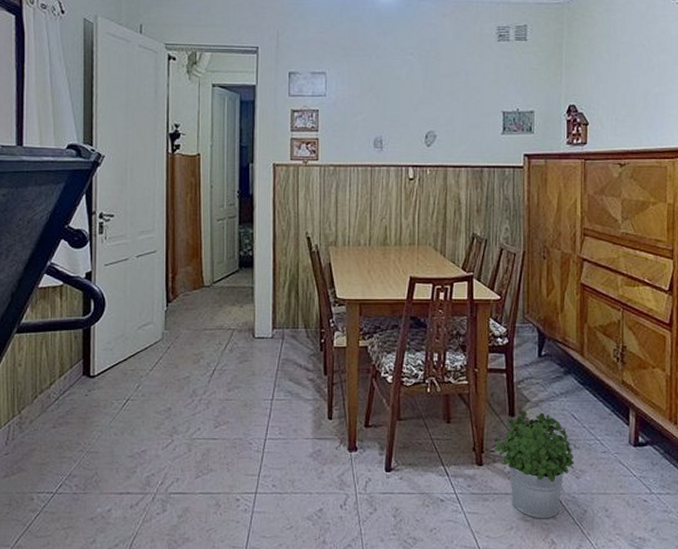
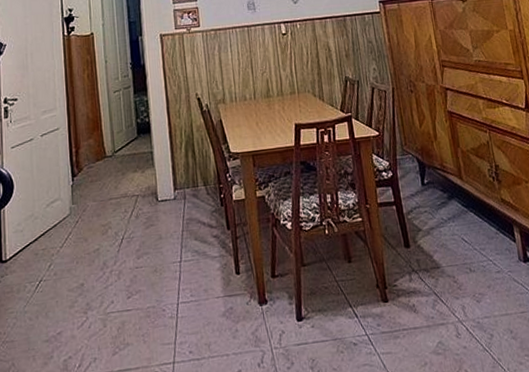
potted plant: present [493,410,575,519] -> none [394,239,474,350]

